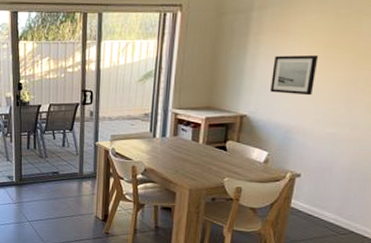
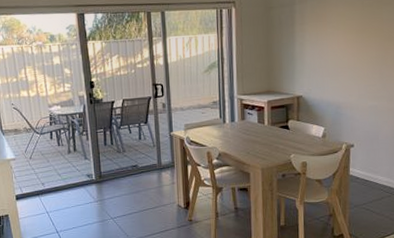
wall art: present [270,56,319,96] -> none [318,40,354,75]

